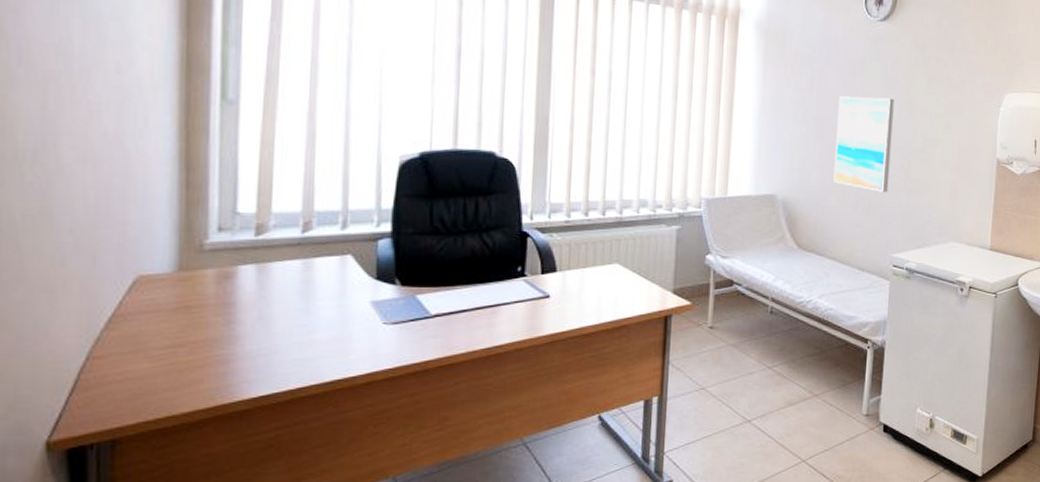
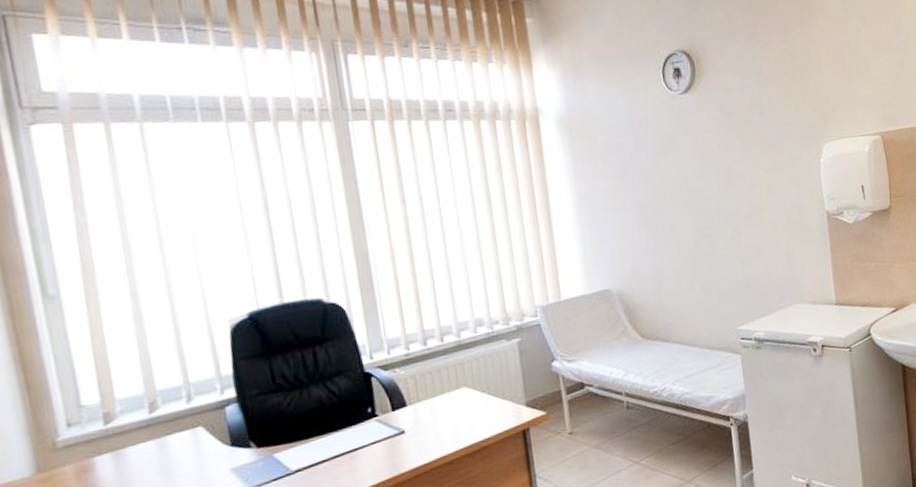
wall art: present [834,96,894,193] -> none [655,170,722,268]

